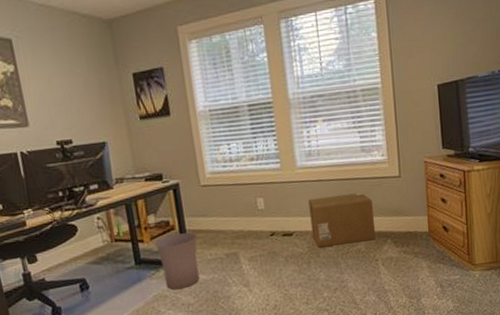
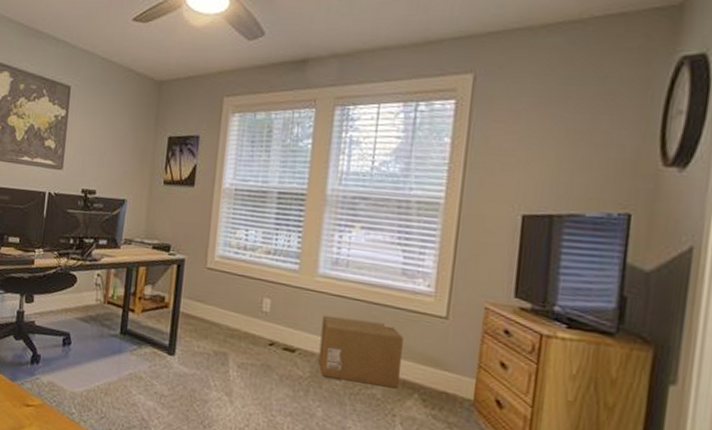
waste bin: present [155,232,200,290] -> none [144,312,189,376]

